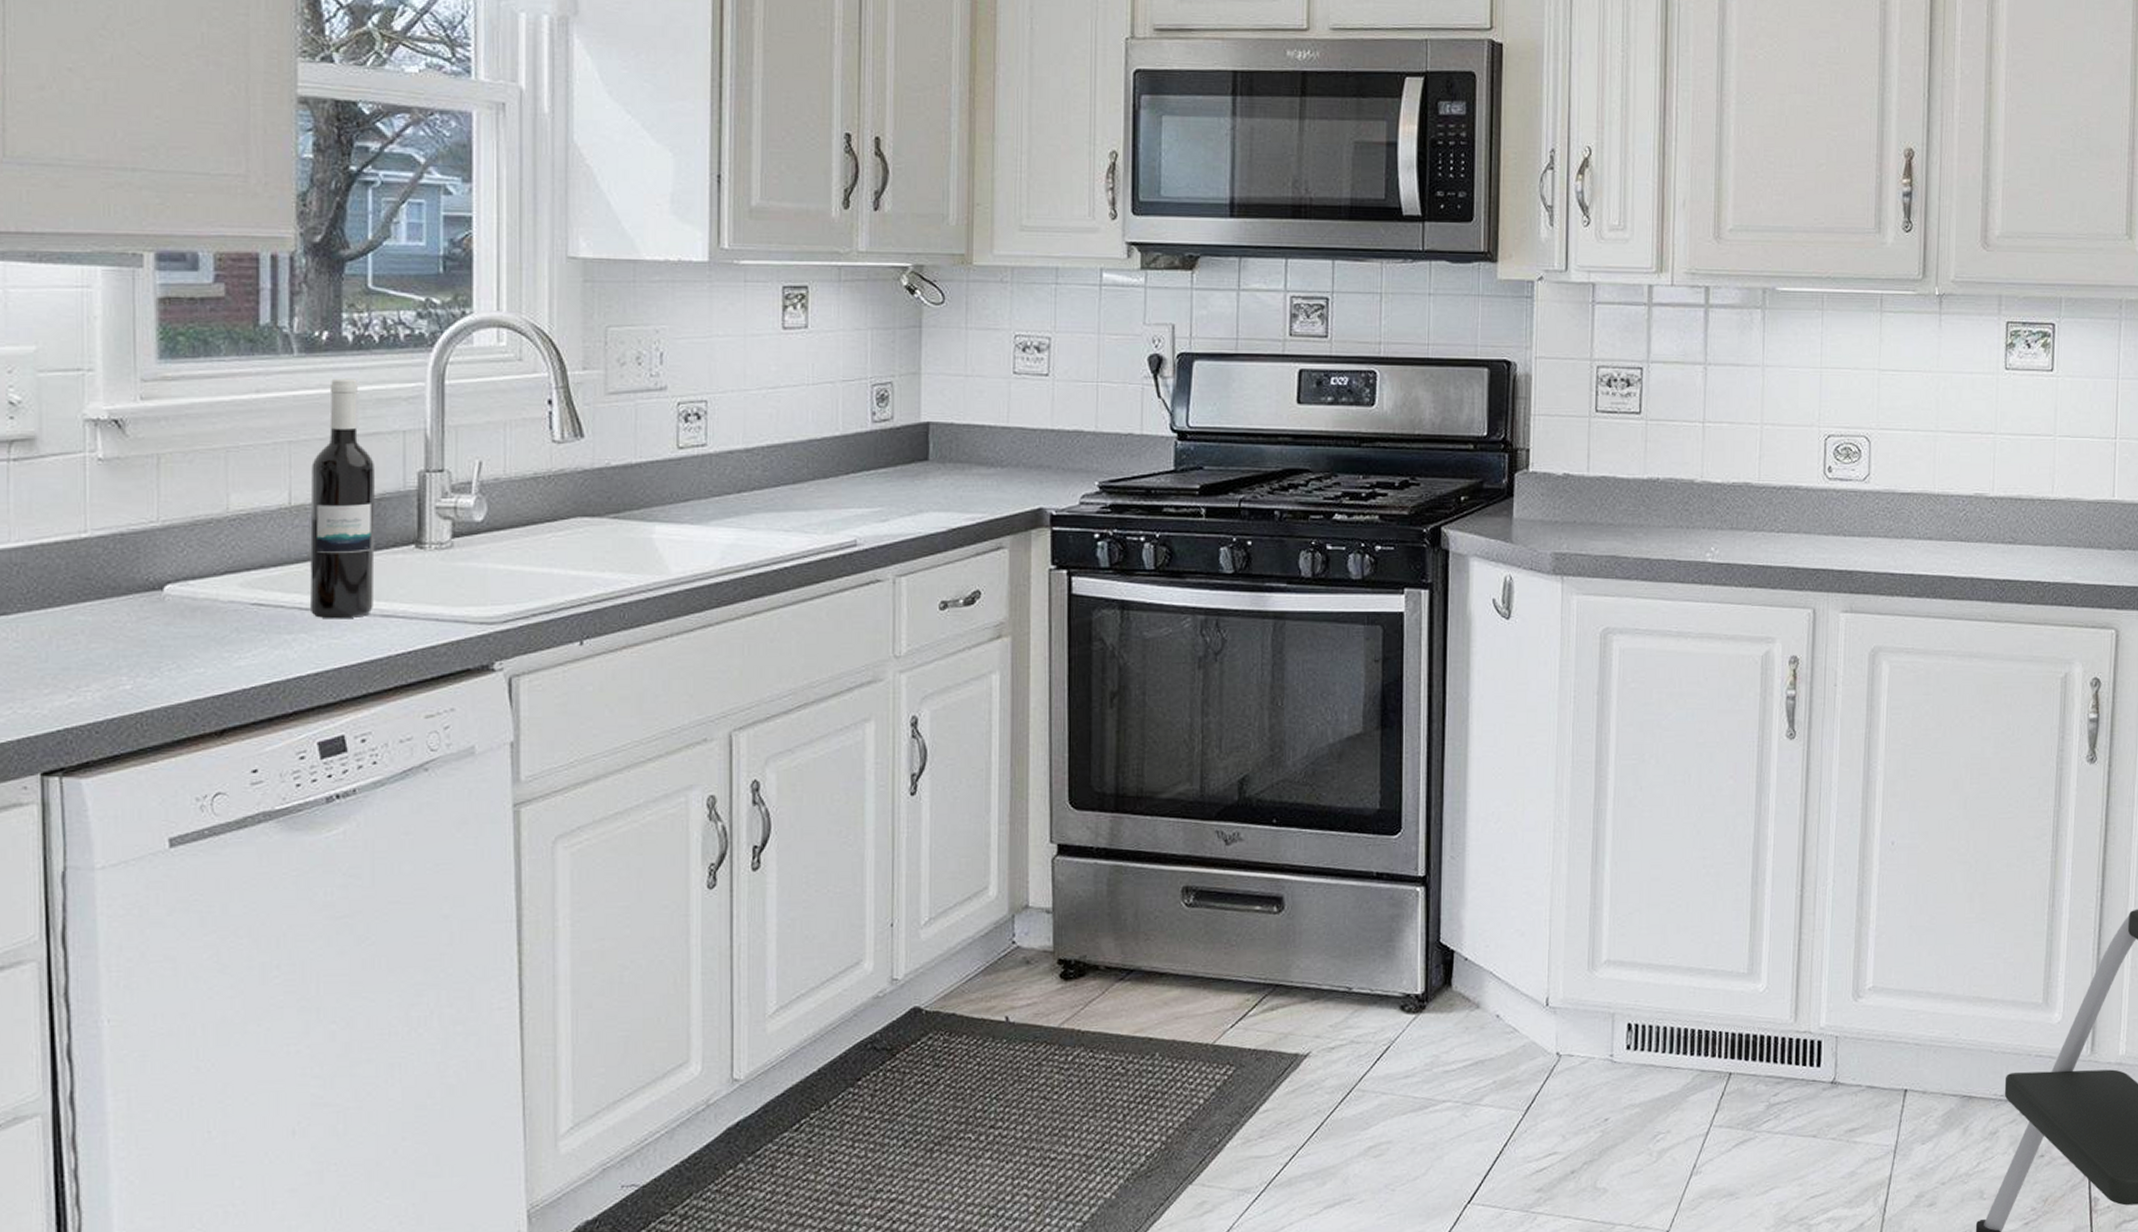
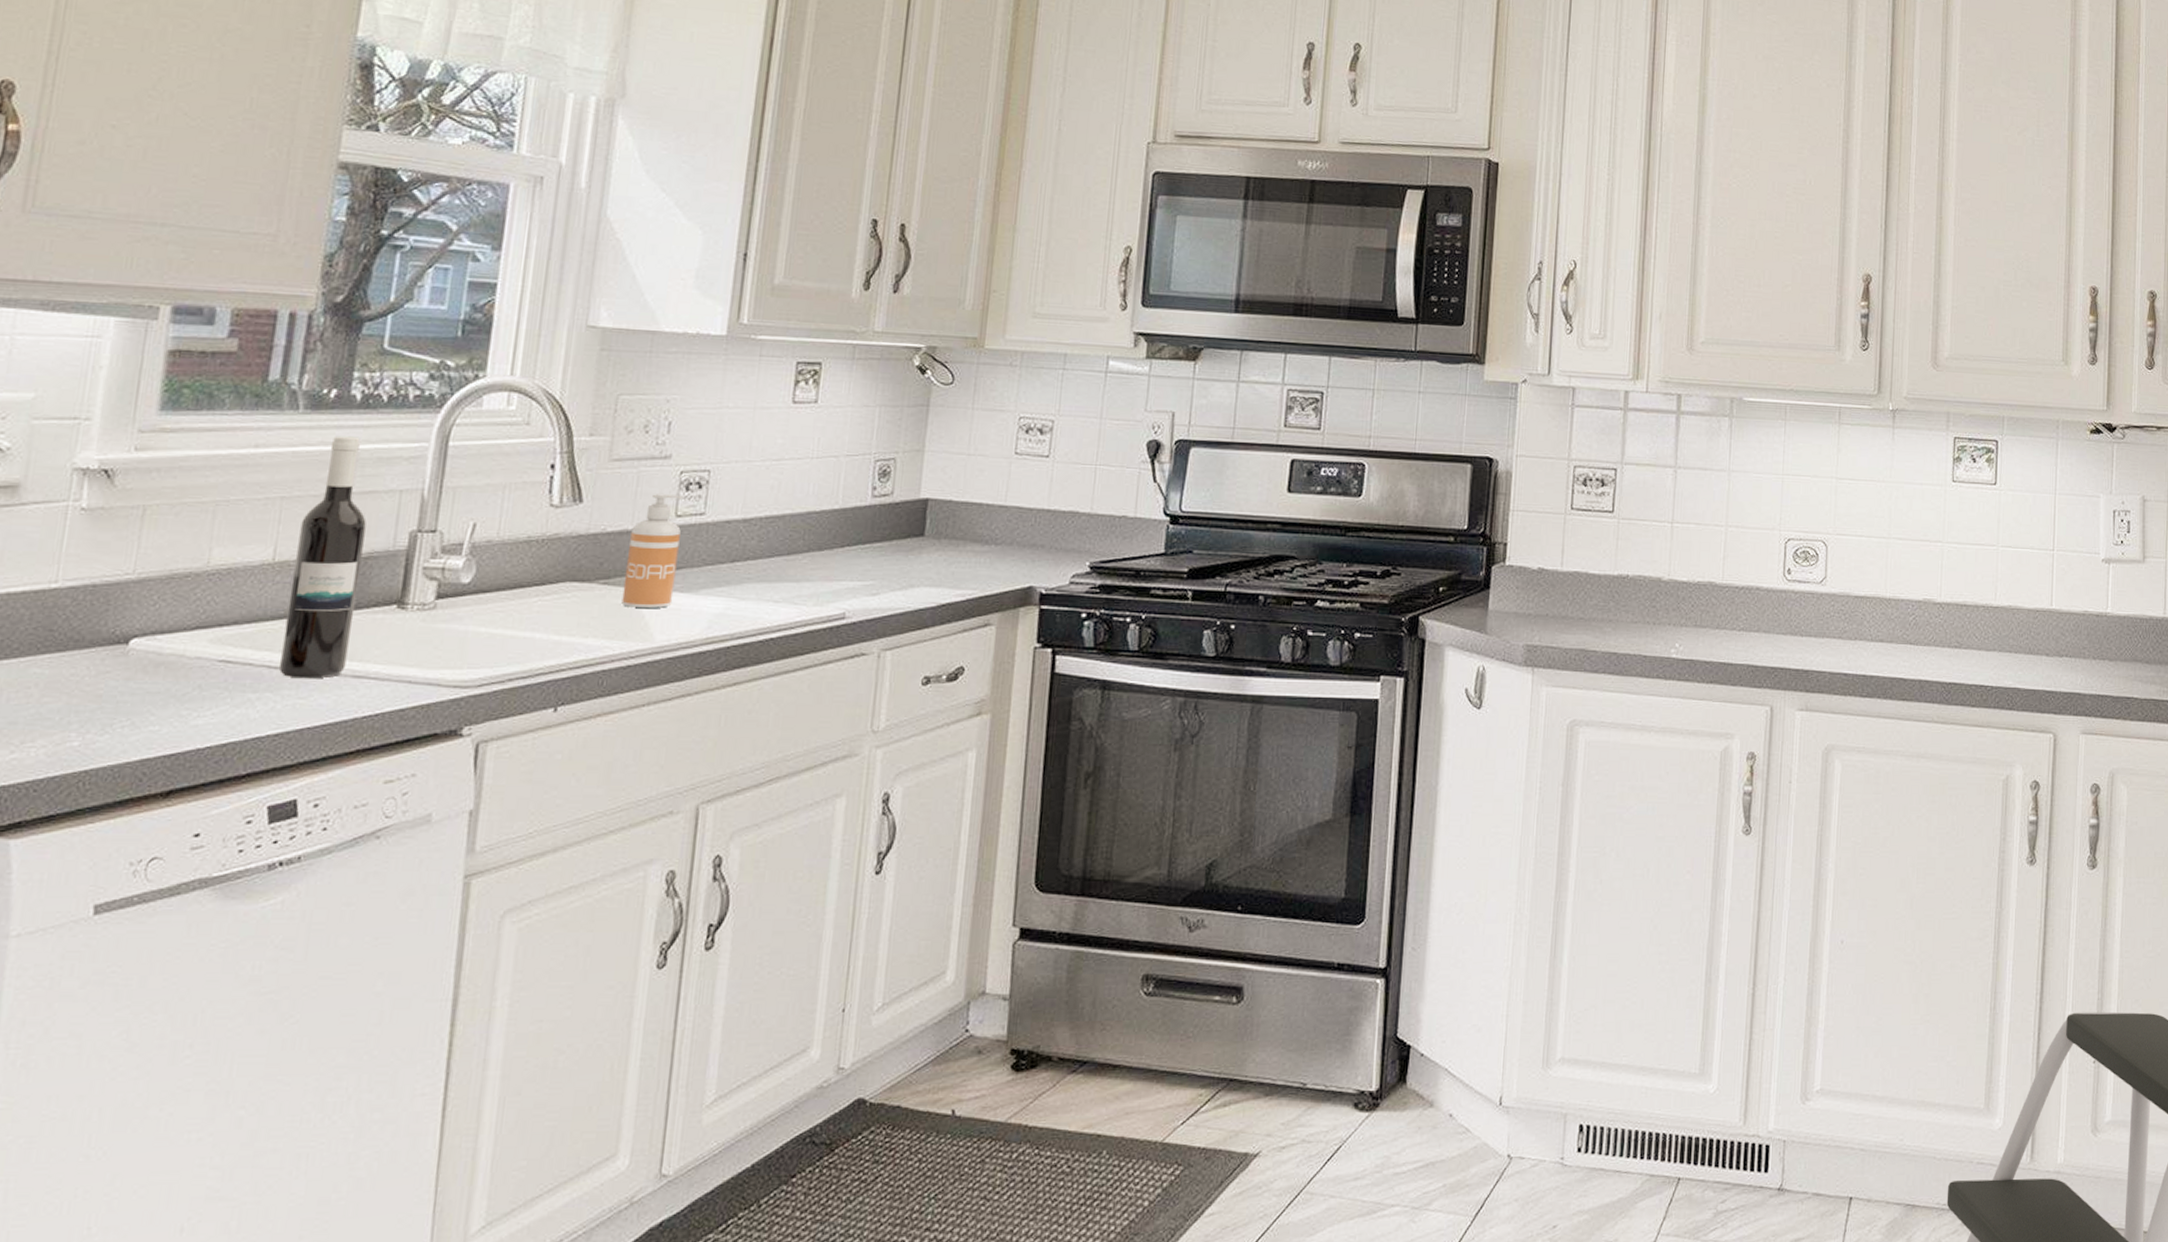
soap dispenser: none [634,425,684,540] -> present [621,493,683,608]

